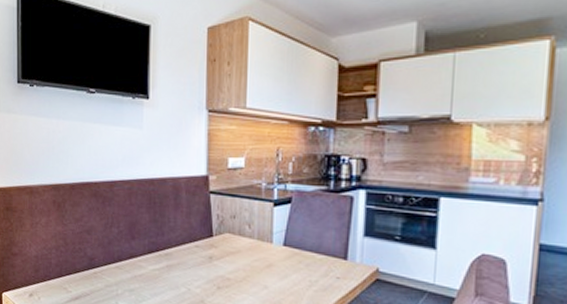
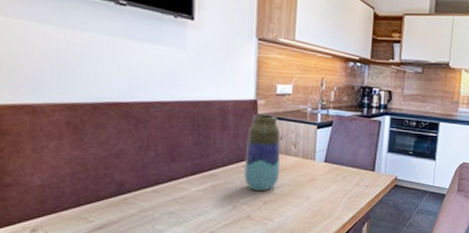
vase: none [197,190,234,275] -> present [244,114,281,192]

